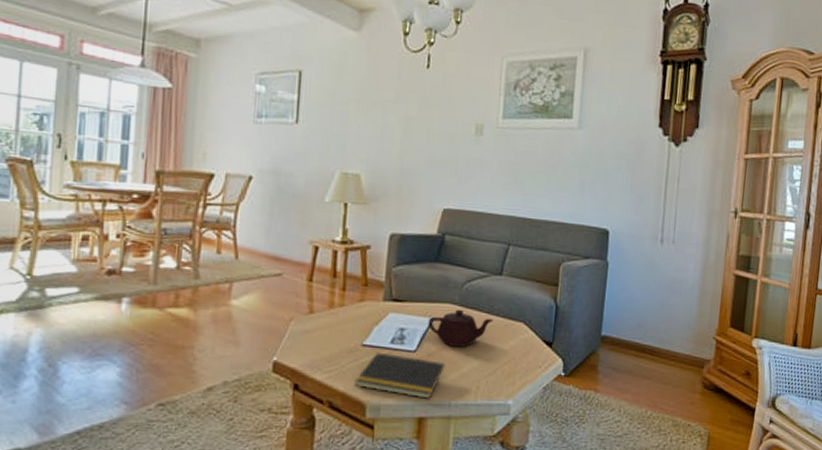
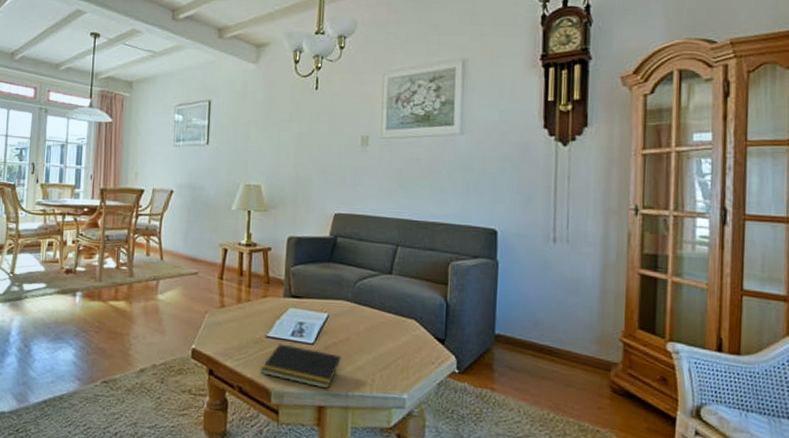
teapot: present [427,309,494,347] -> none [324,305,385,341]

